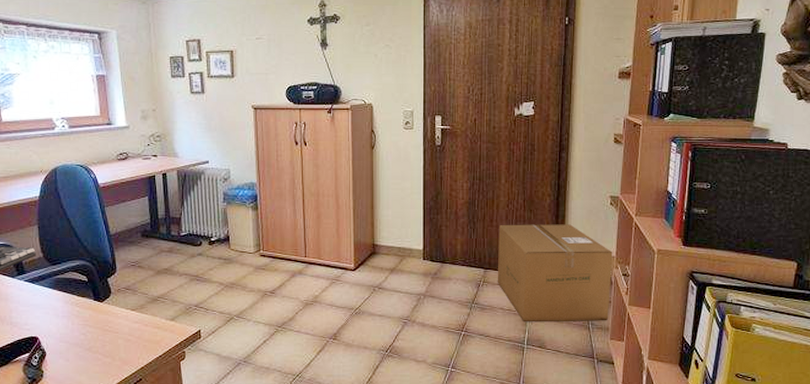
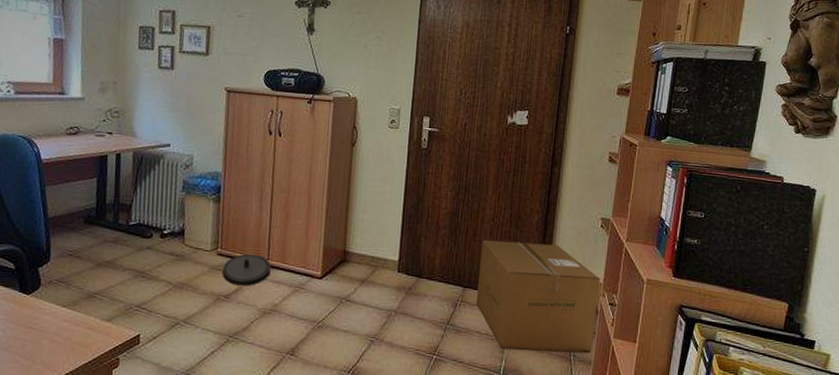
robot vacuum: none [266,253,309,282] -> present [222,254,271,286]

